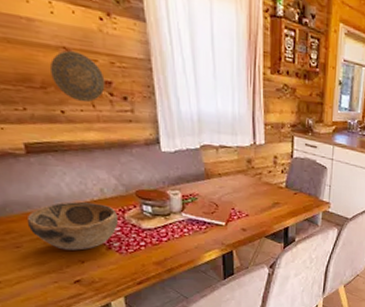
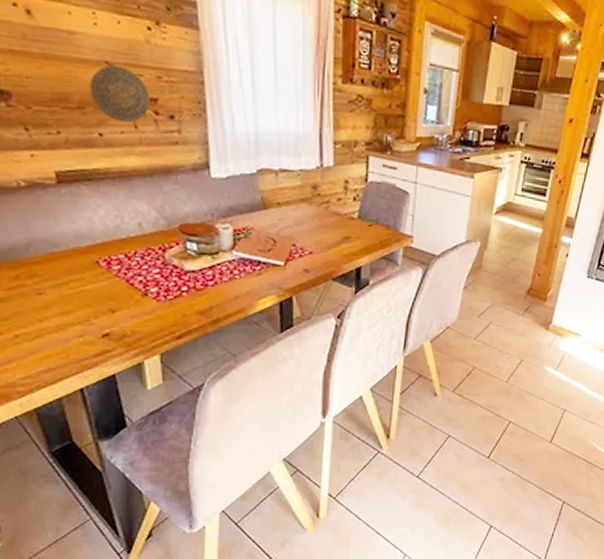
decorative bowl: present [26,202,119,250] -> none [52,239,158,297]

